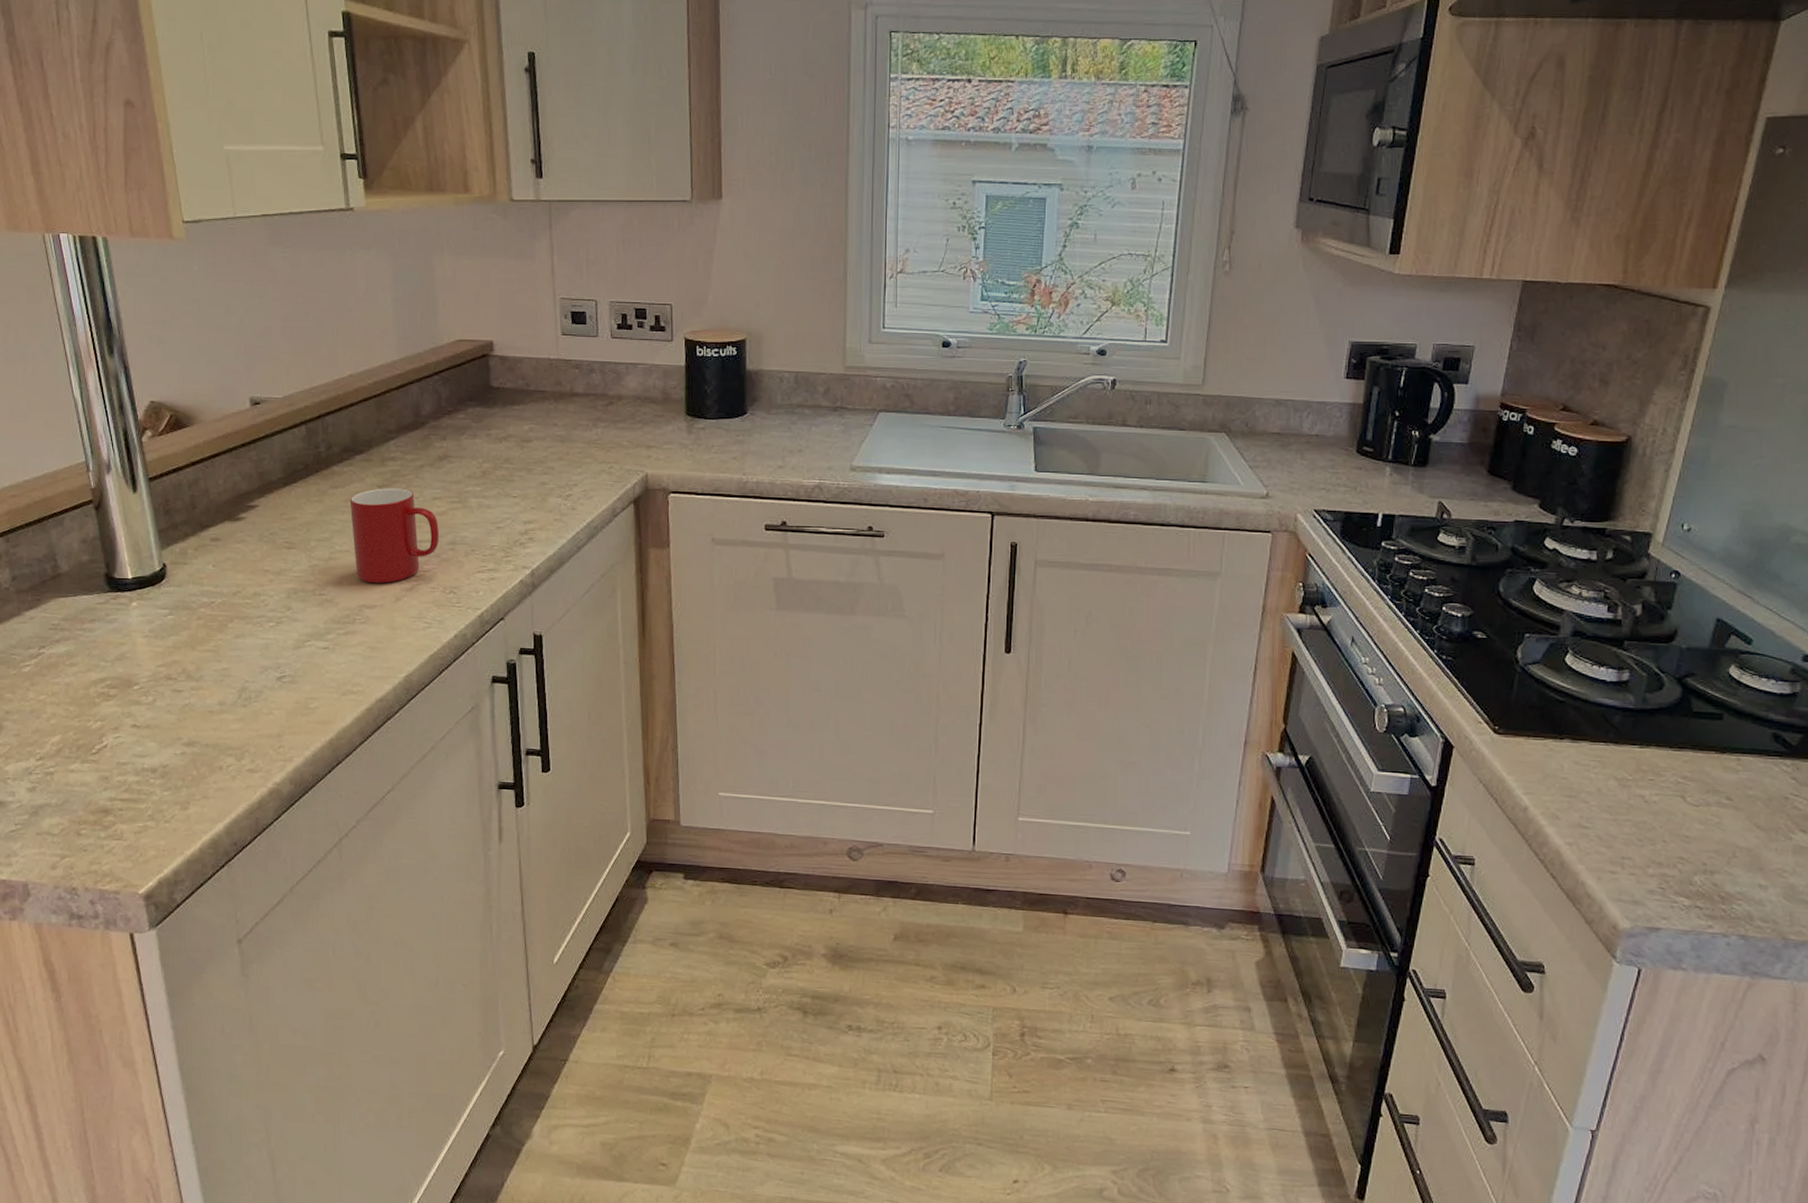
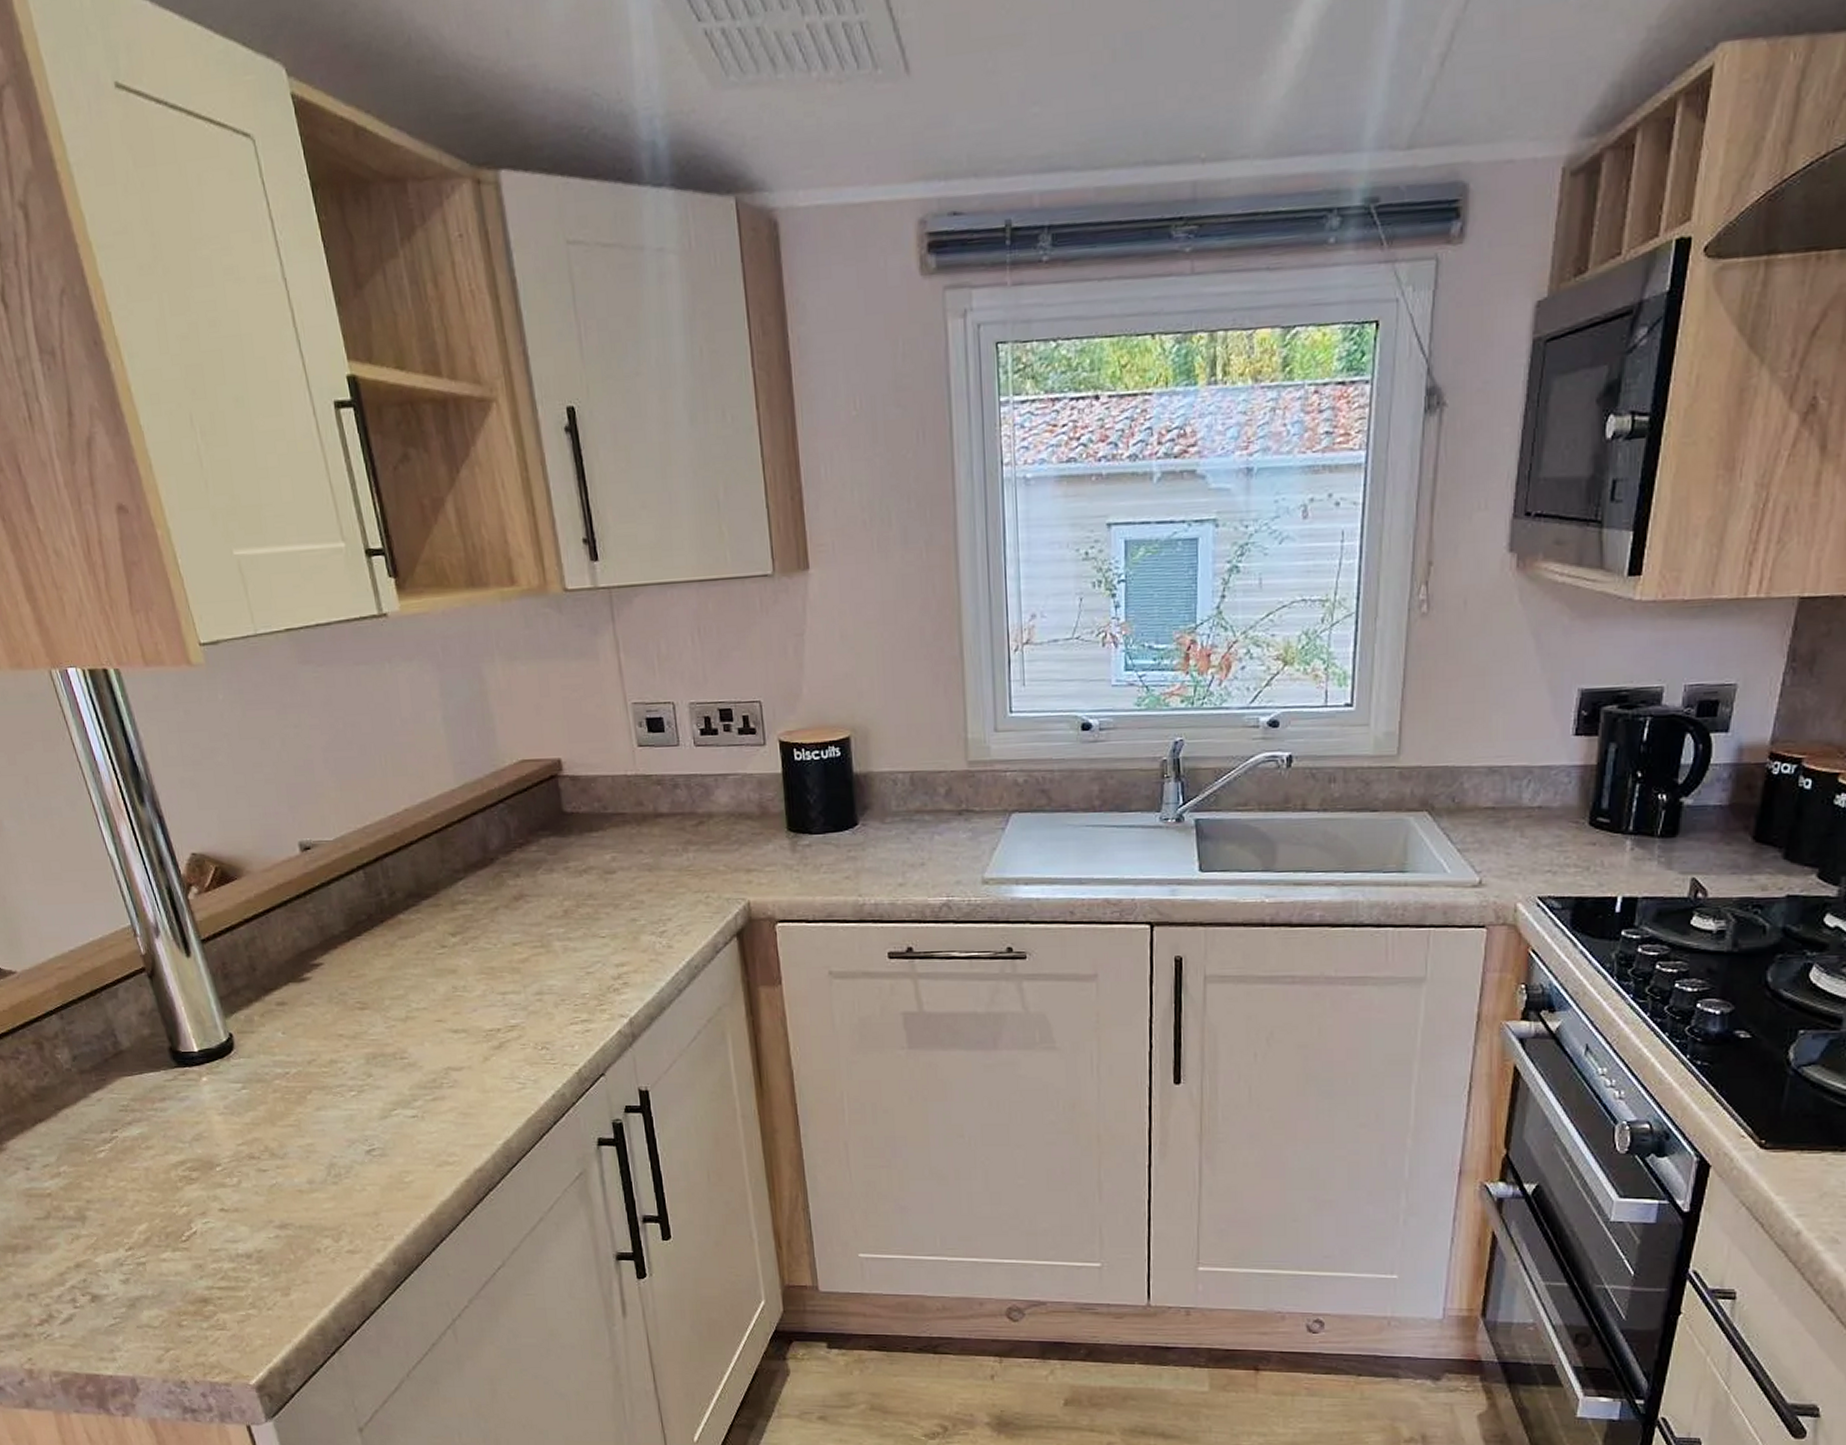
cup: present [349,488,439,583] -> none [421,935,524,1042]

